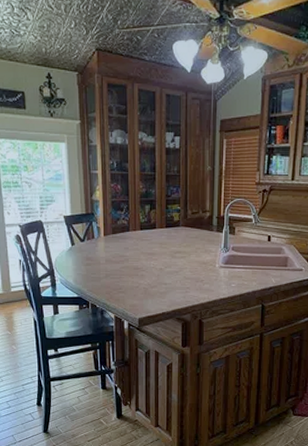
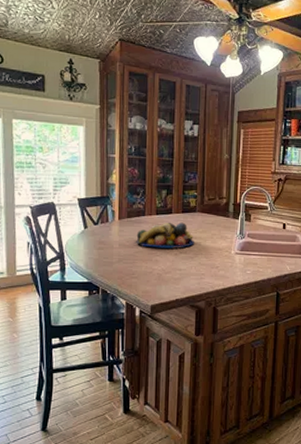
fruit bowl: none [122,237,179,263] -> present [136,222,194,248]

